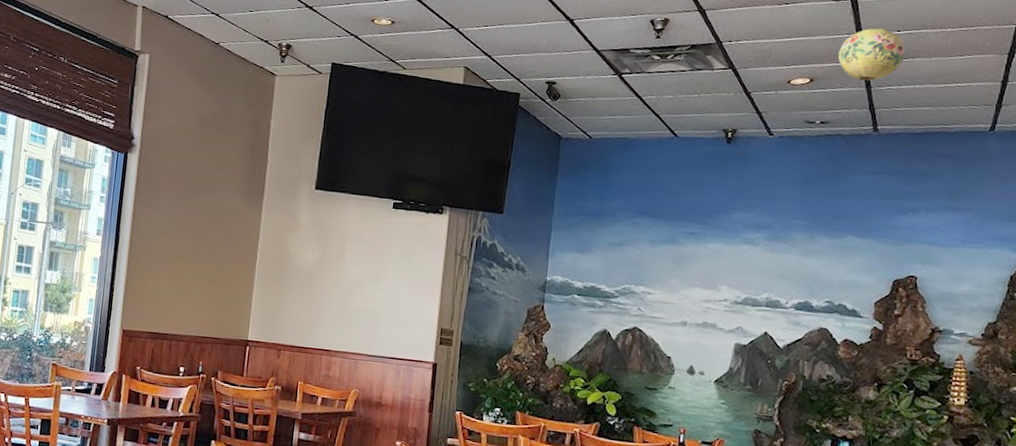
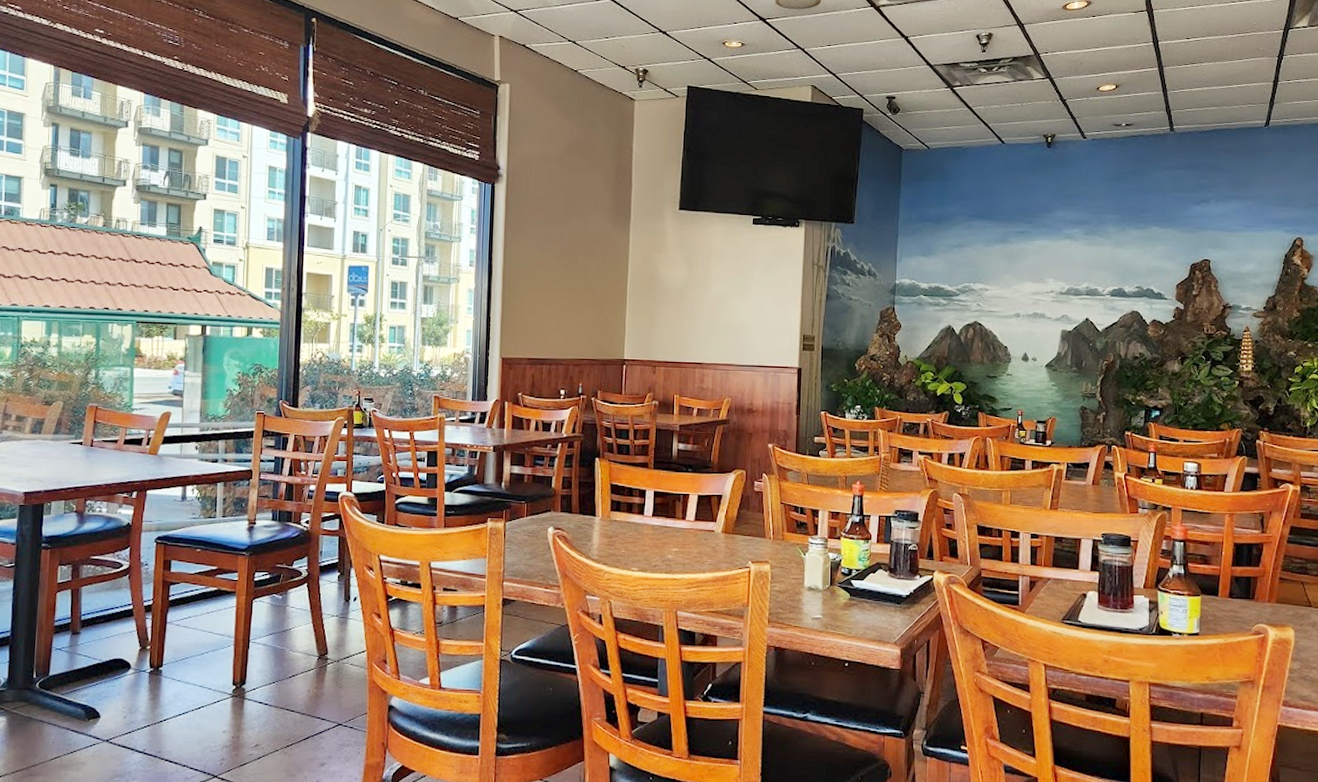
paper lantern: present [838,28,905,81] -> none [1139,36,1194,86]

